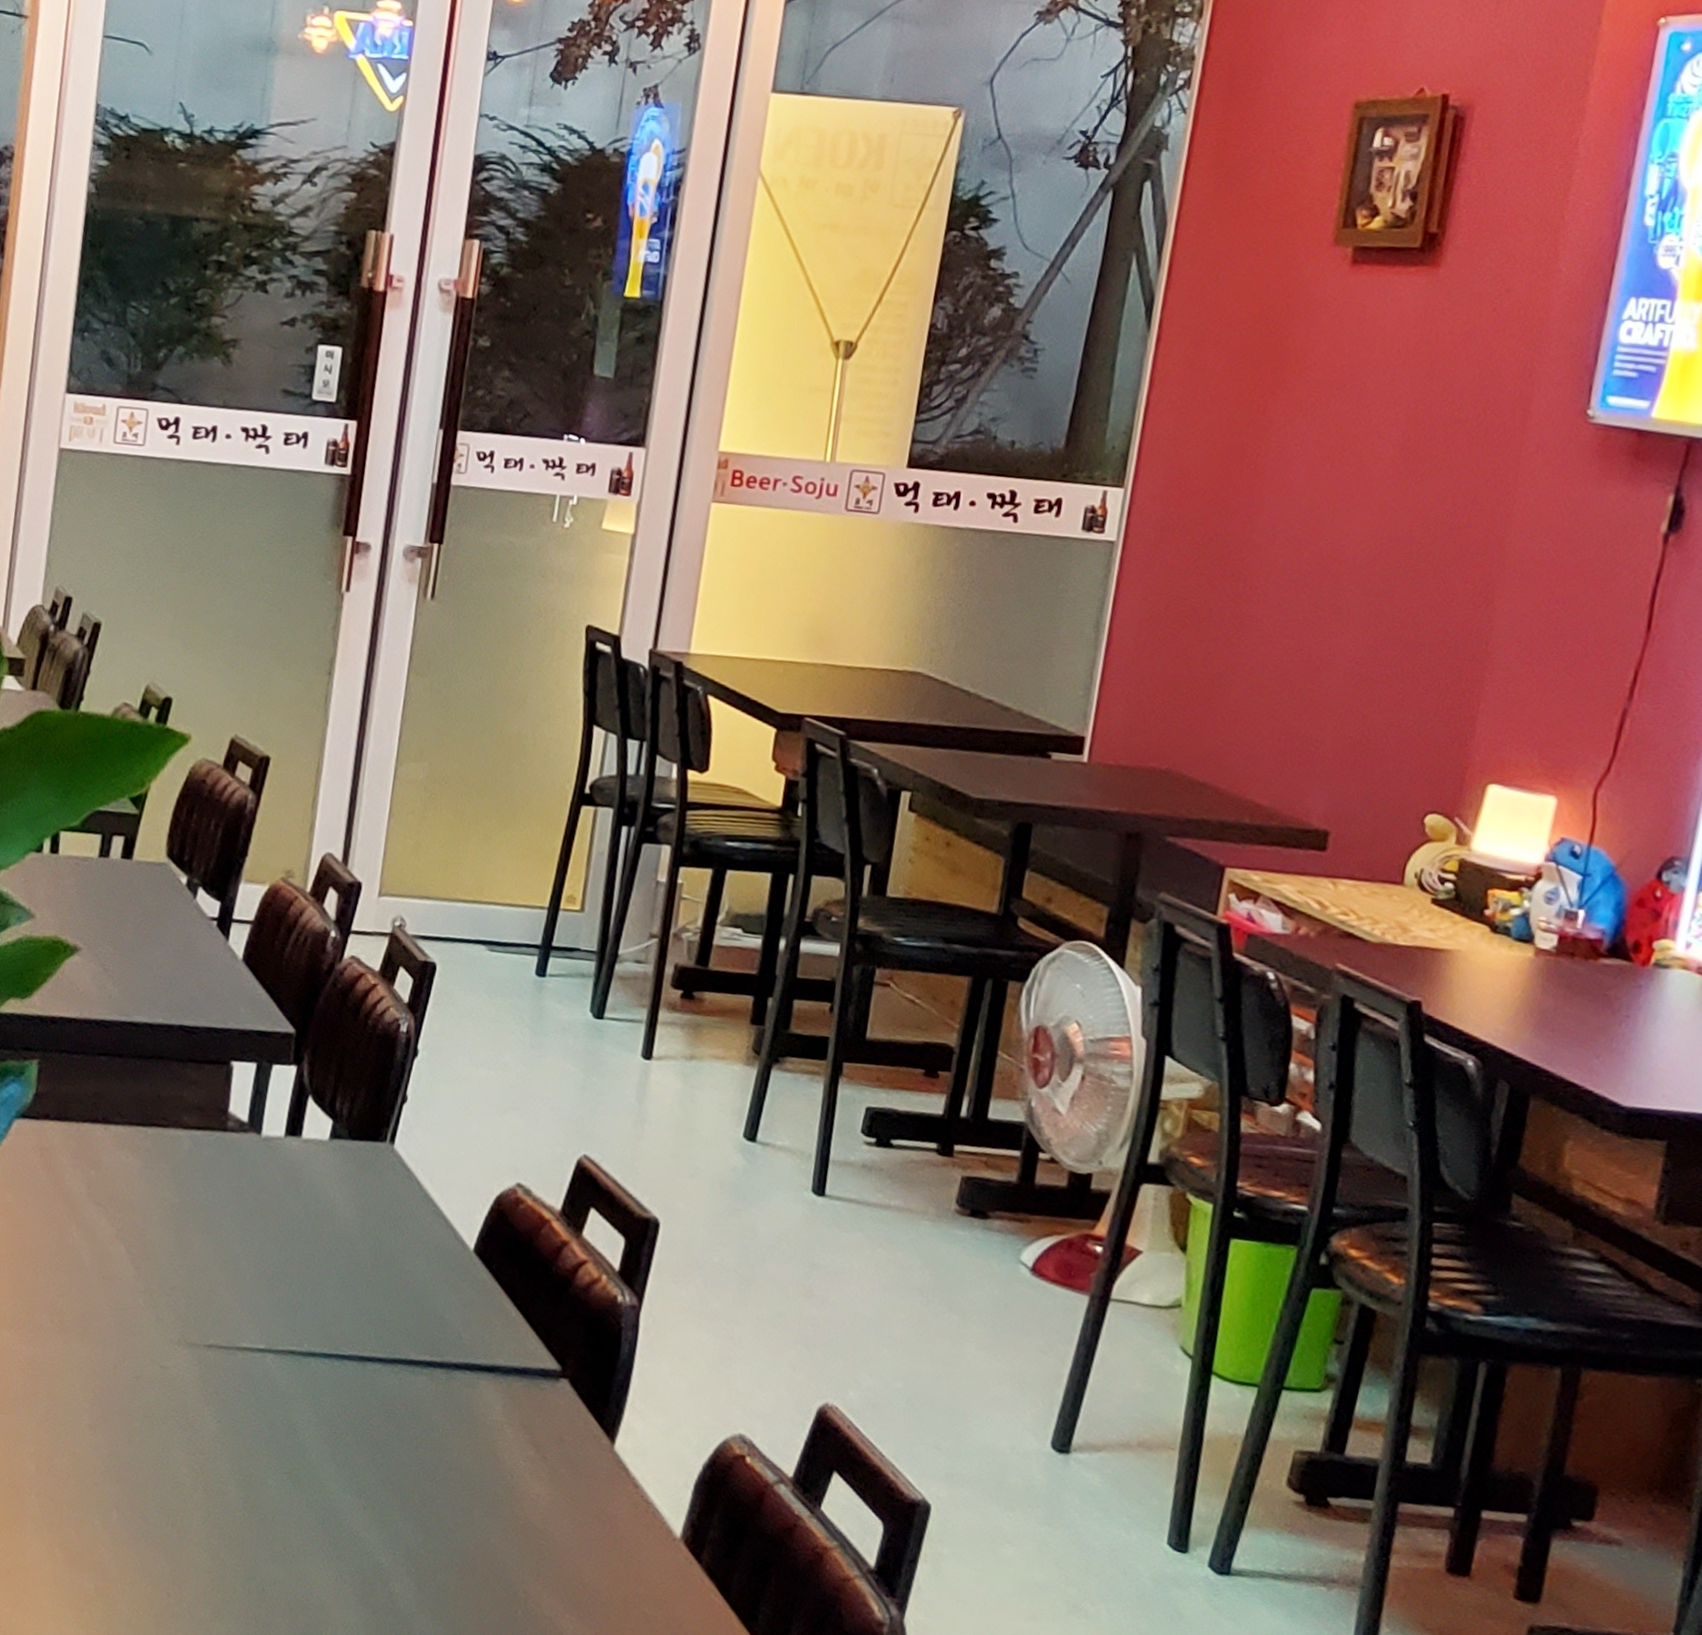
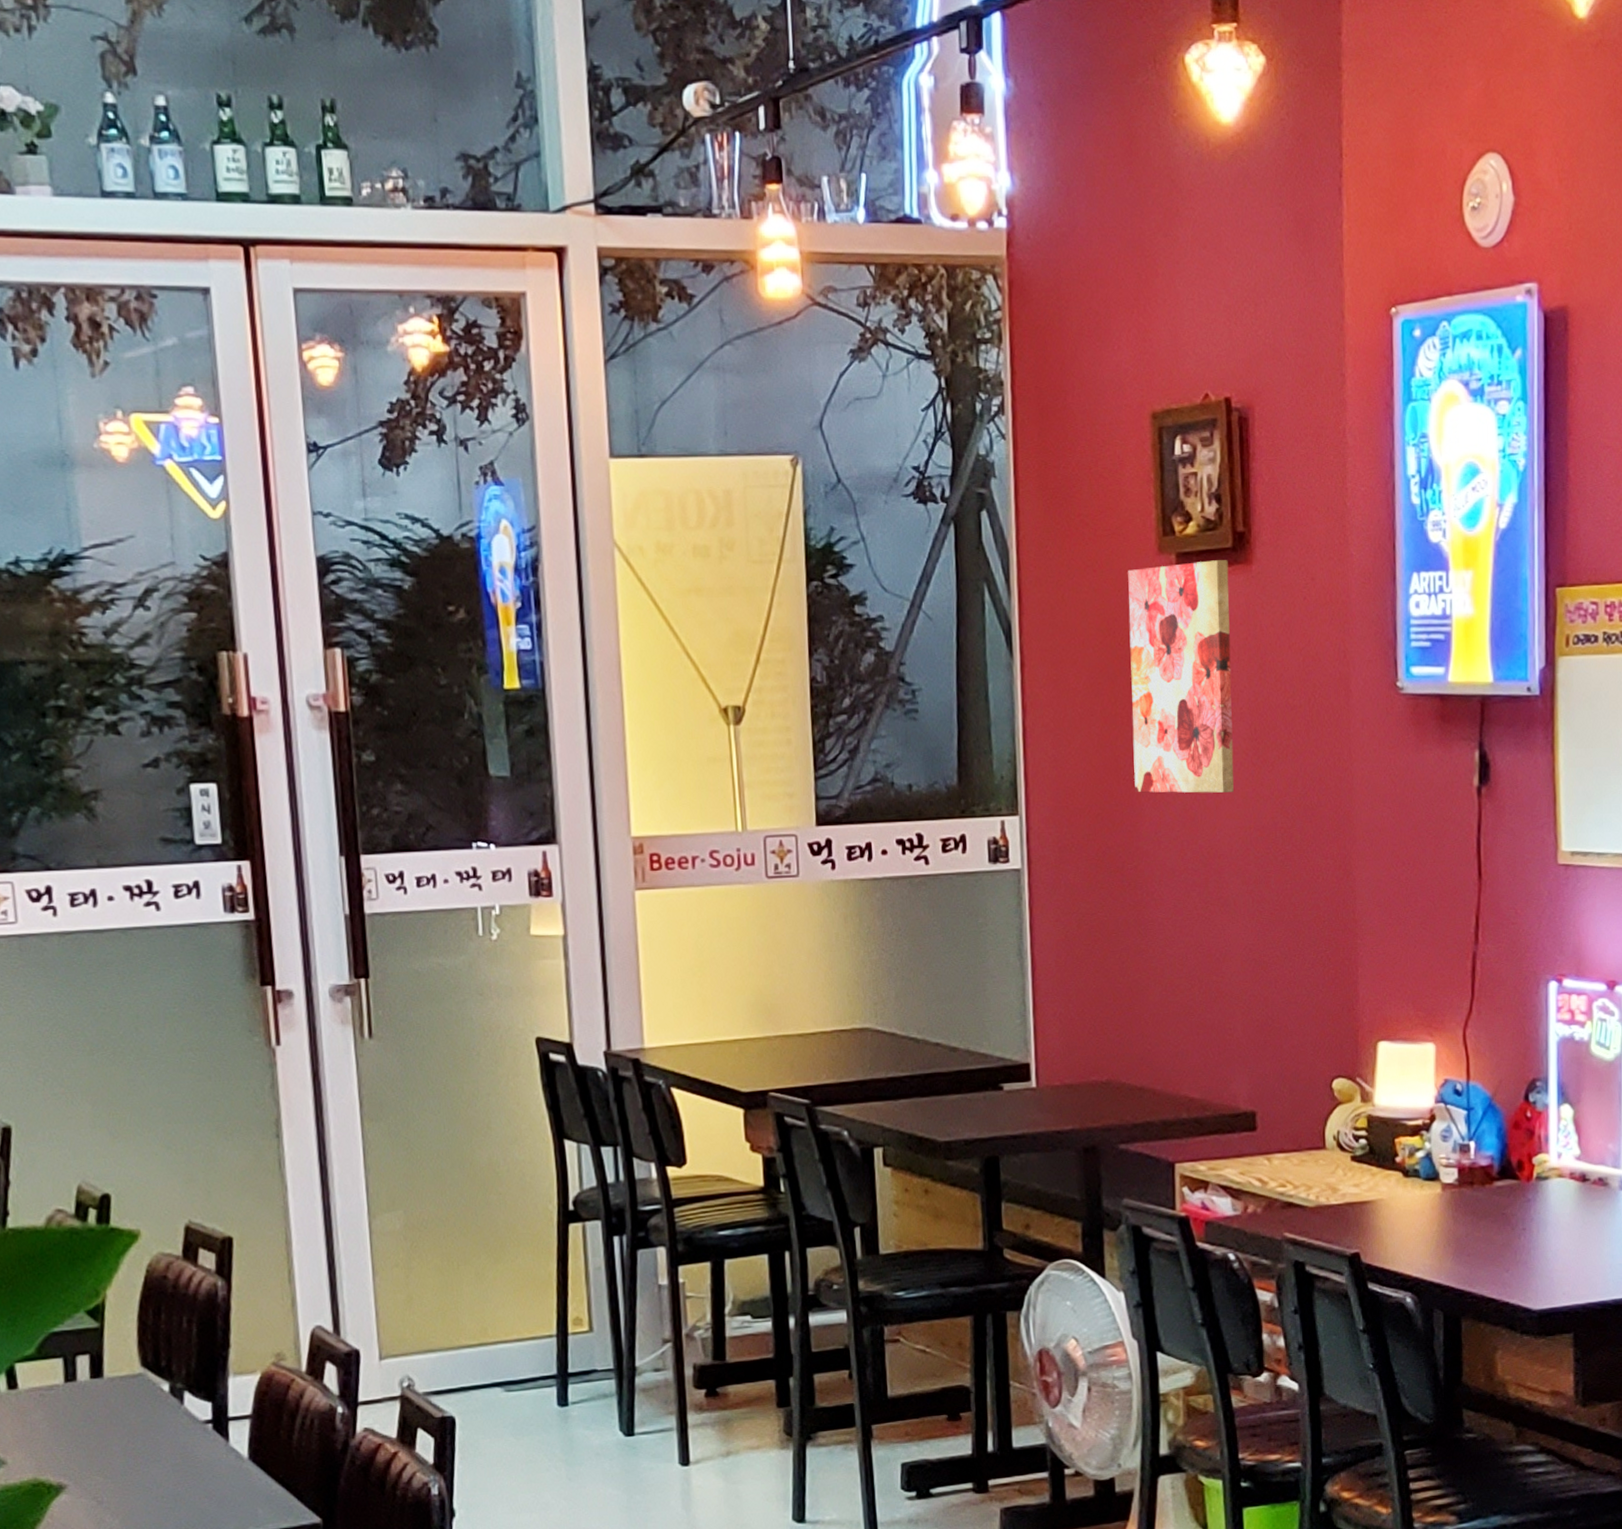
wall art: none [1258,257,1413,498] -> present [1128,560,1234,793]

